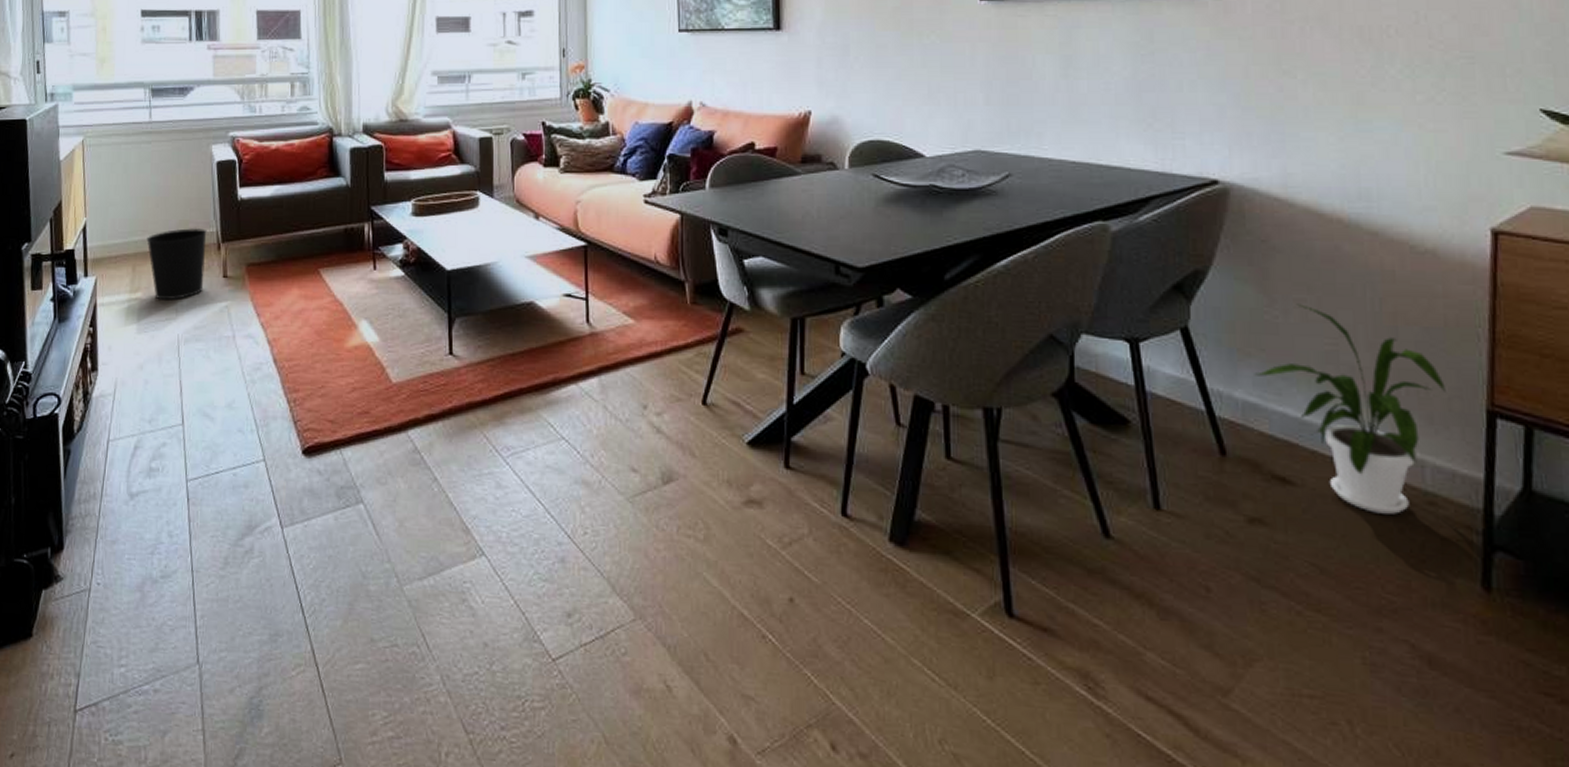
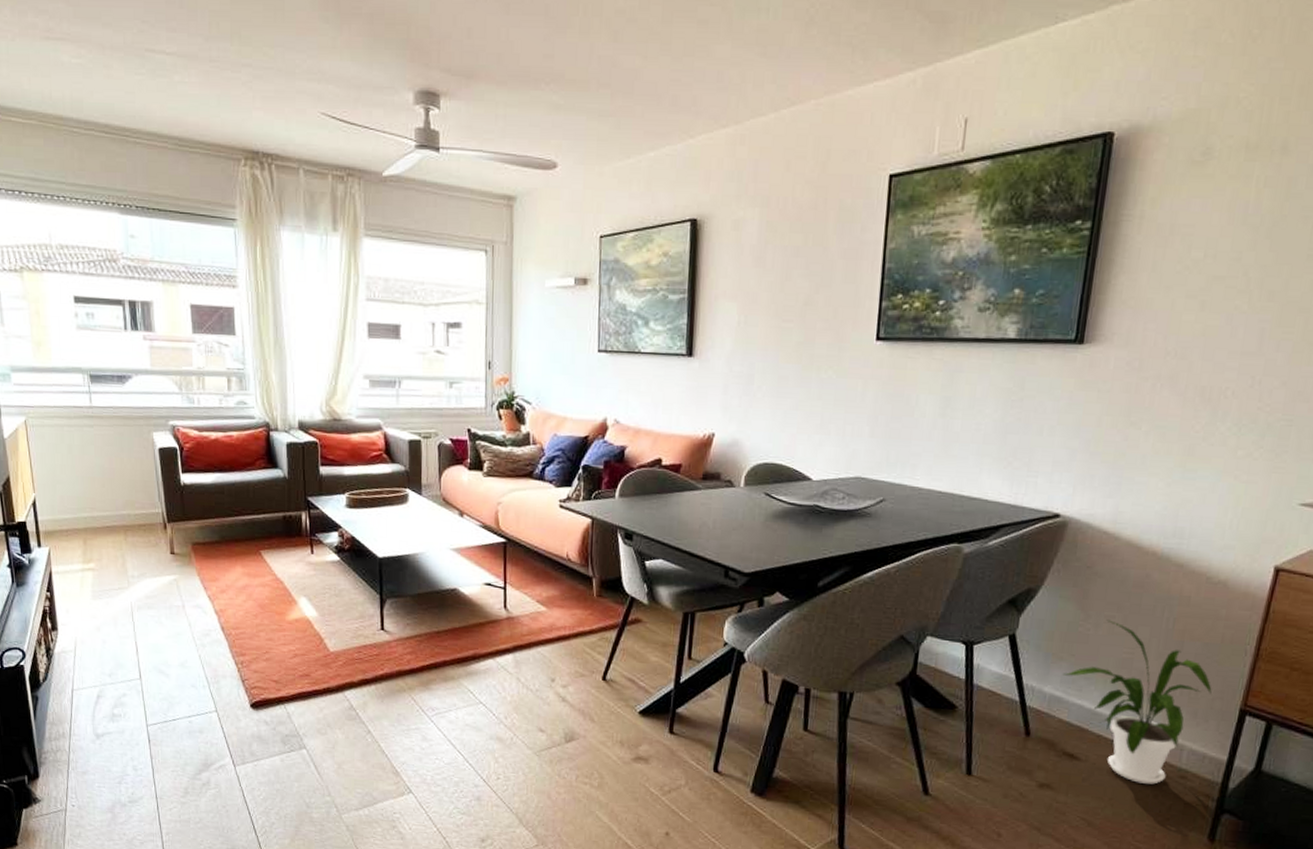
wastebasket: present [146,228,207,301] -> none [95,508,153,572]

